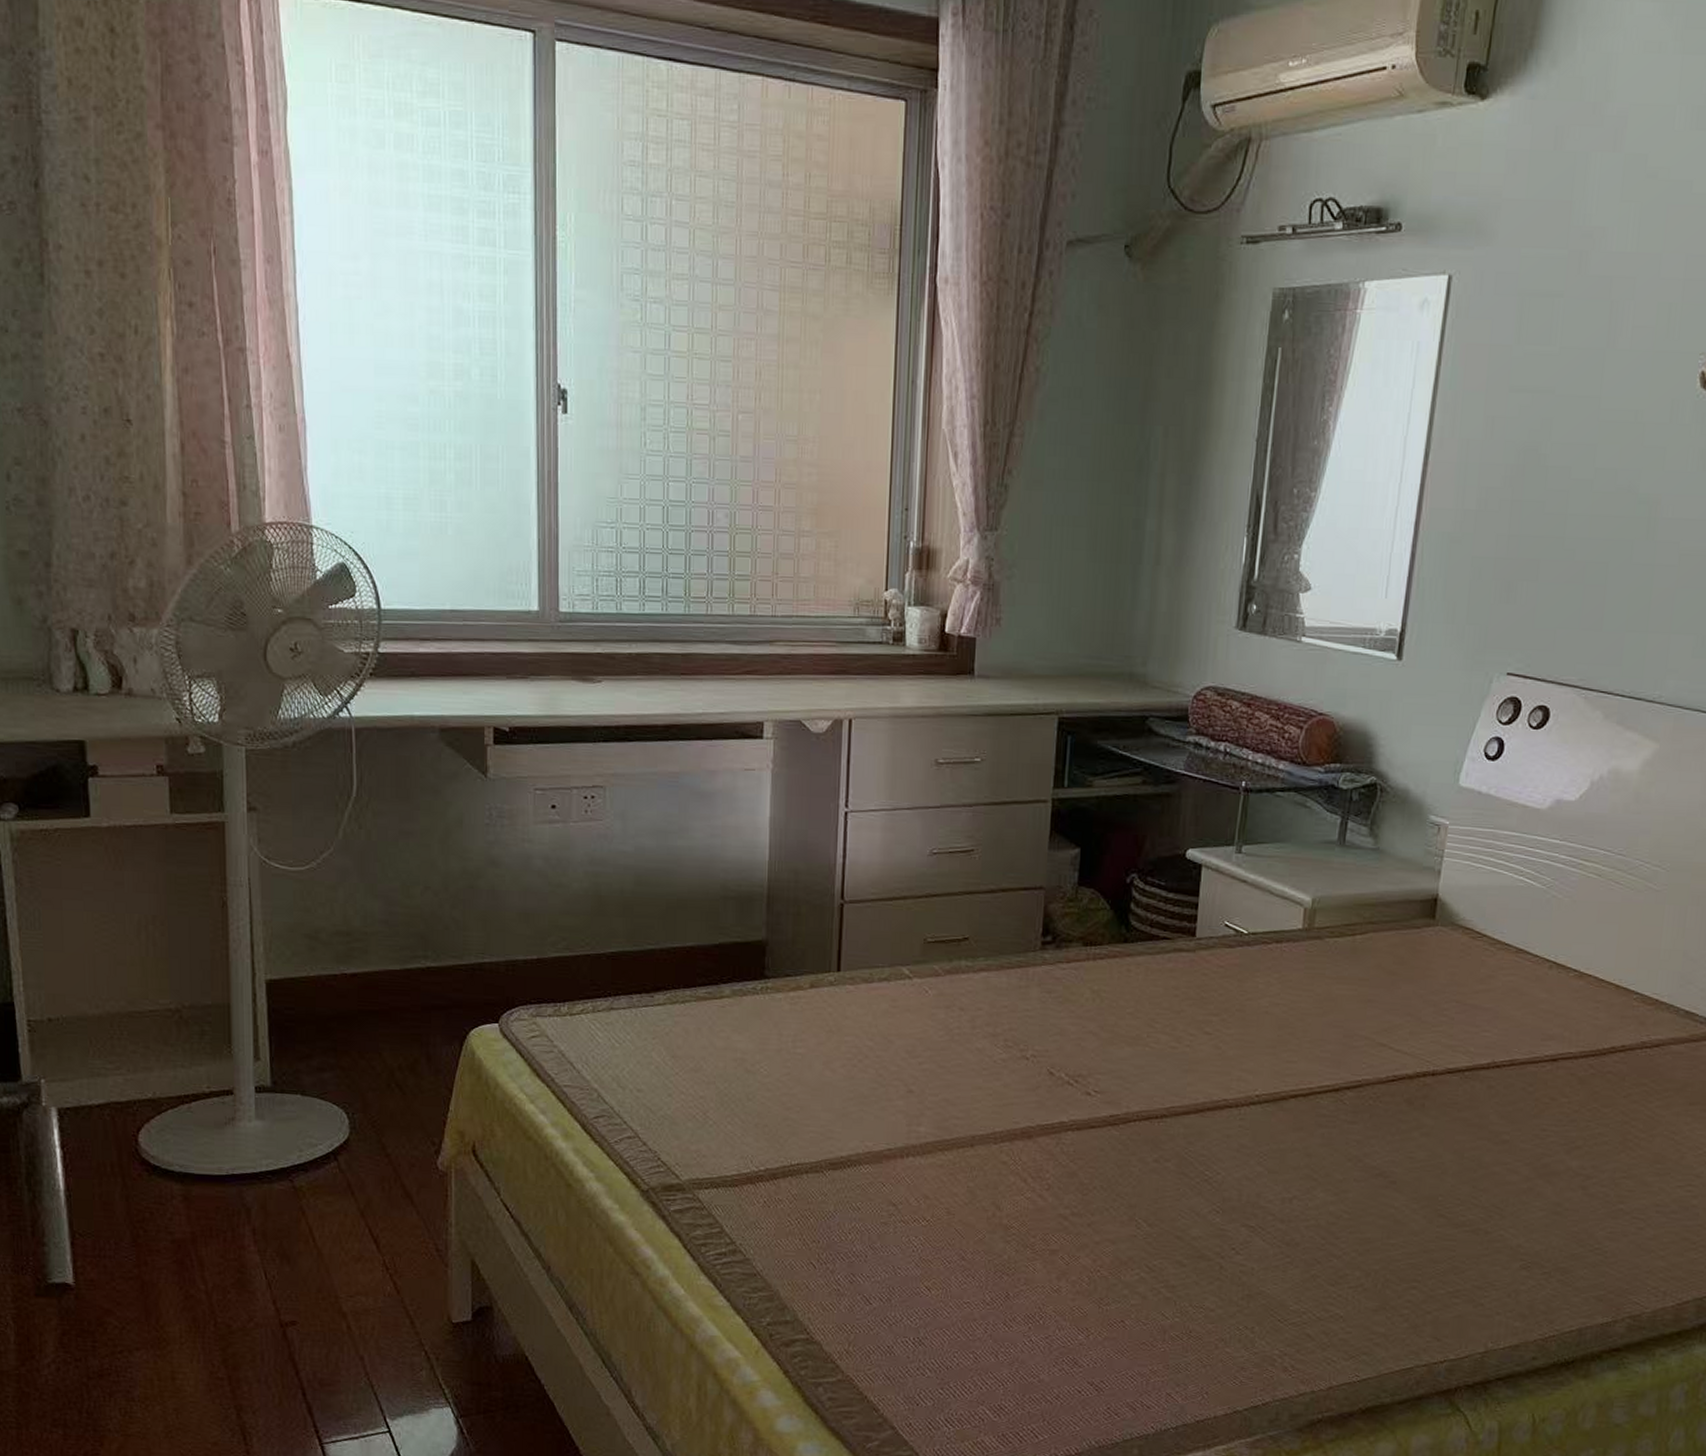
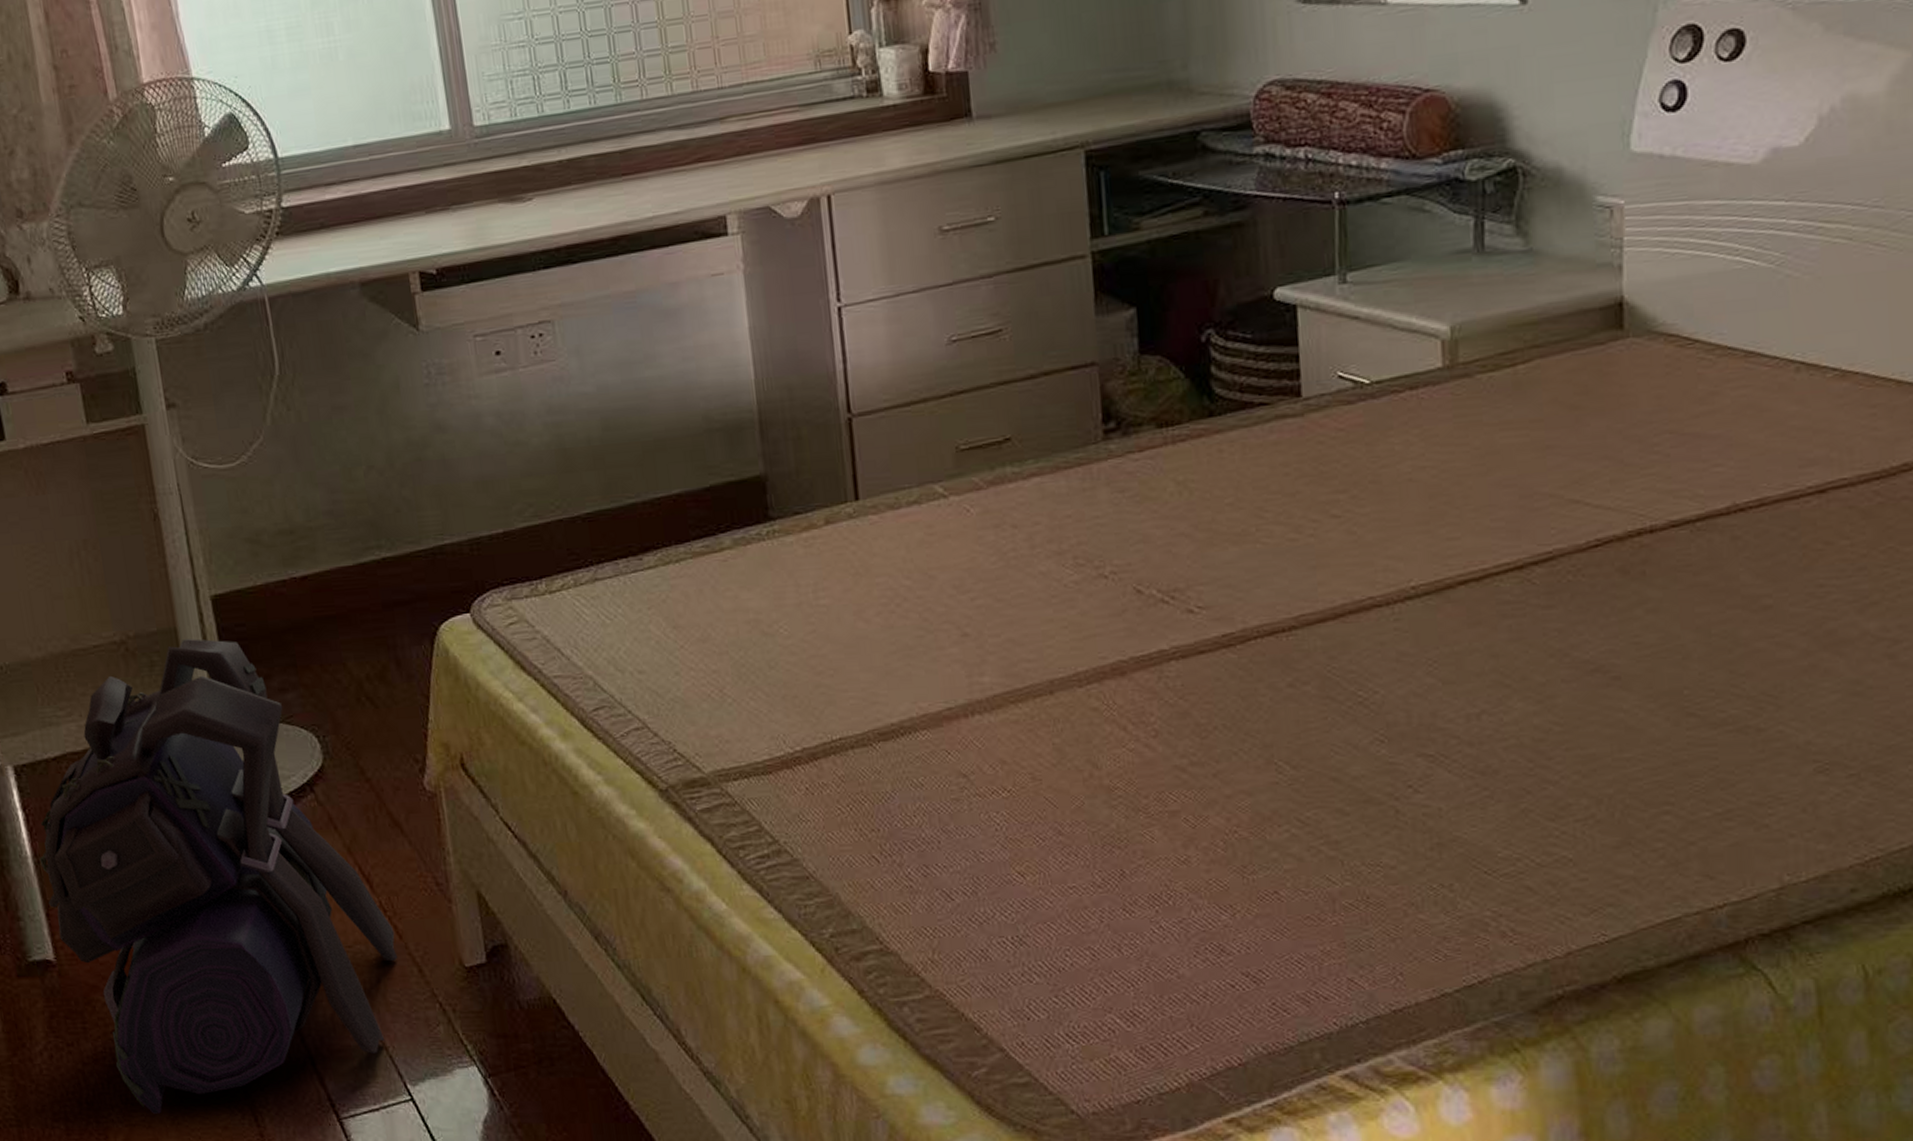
backpack: none [71,1015,394,1427] -> present [39,638,398,1114]

